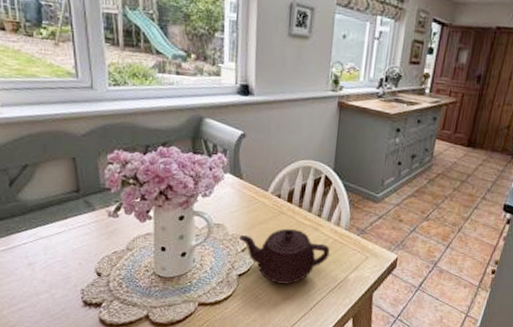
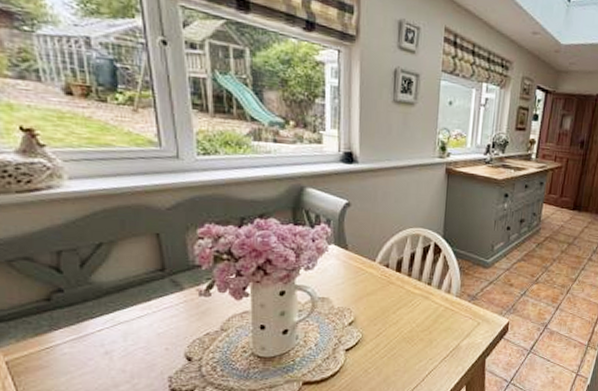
teapot: present [239,228,330,285] -> none [346,298,441,356]

